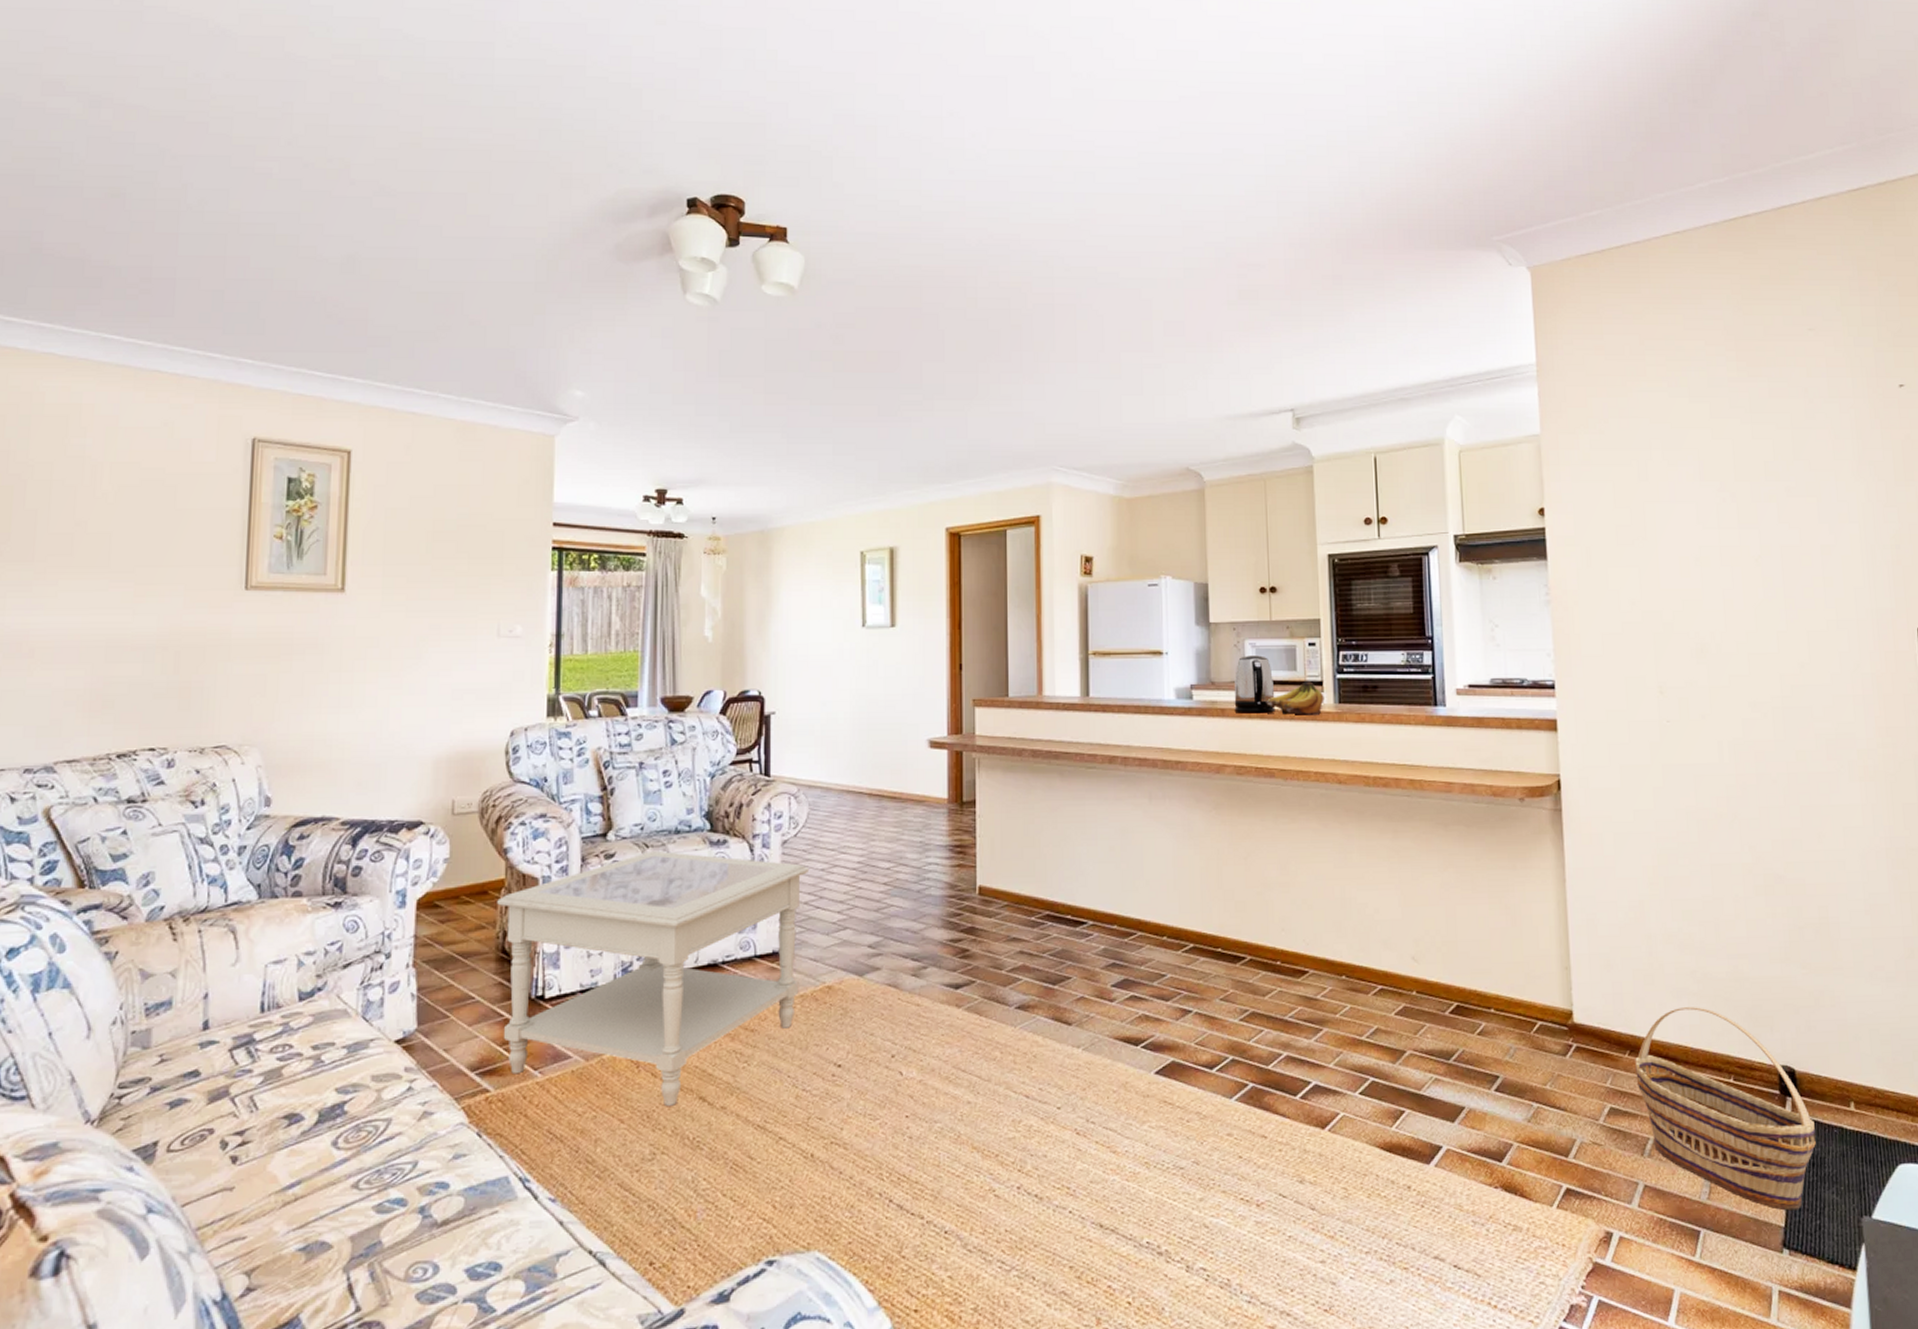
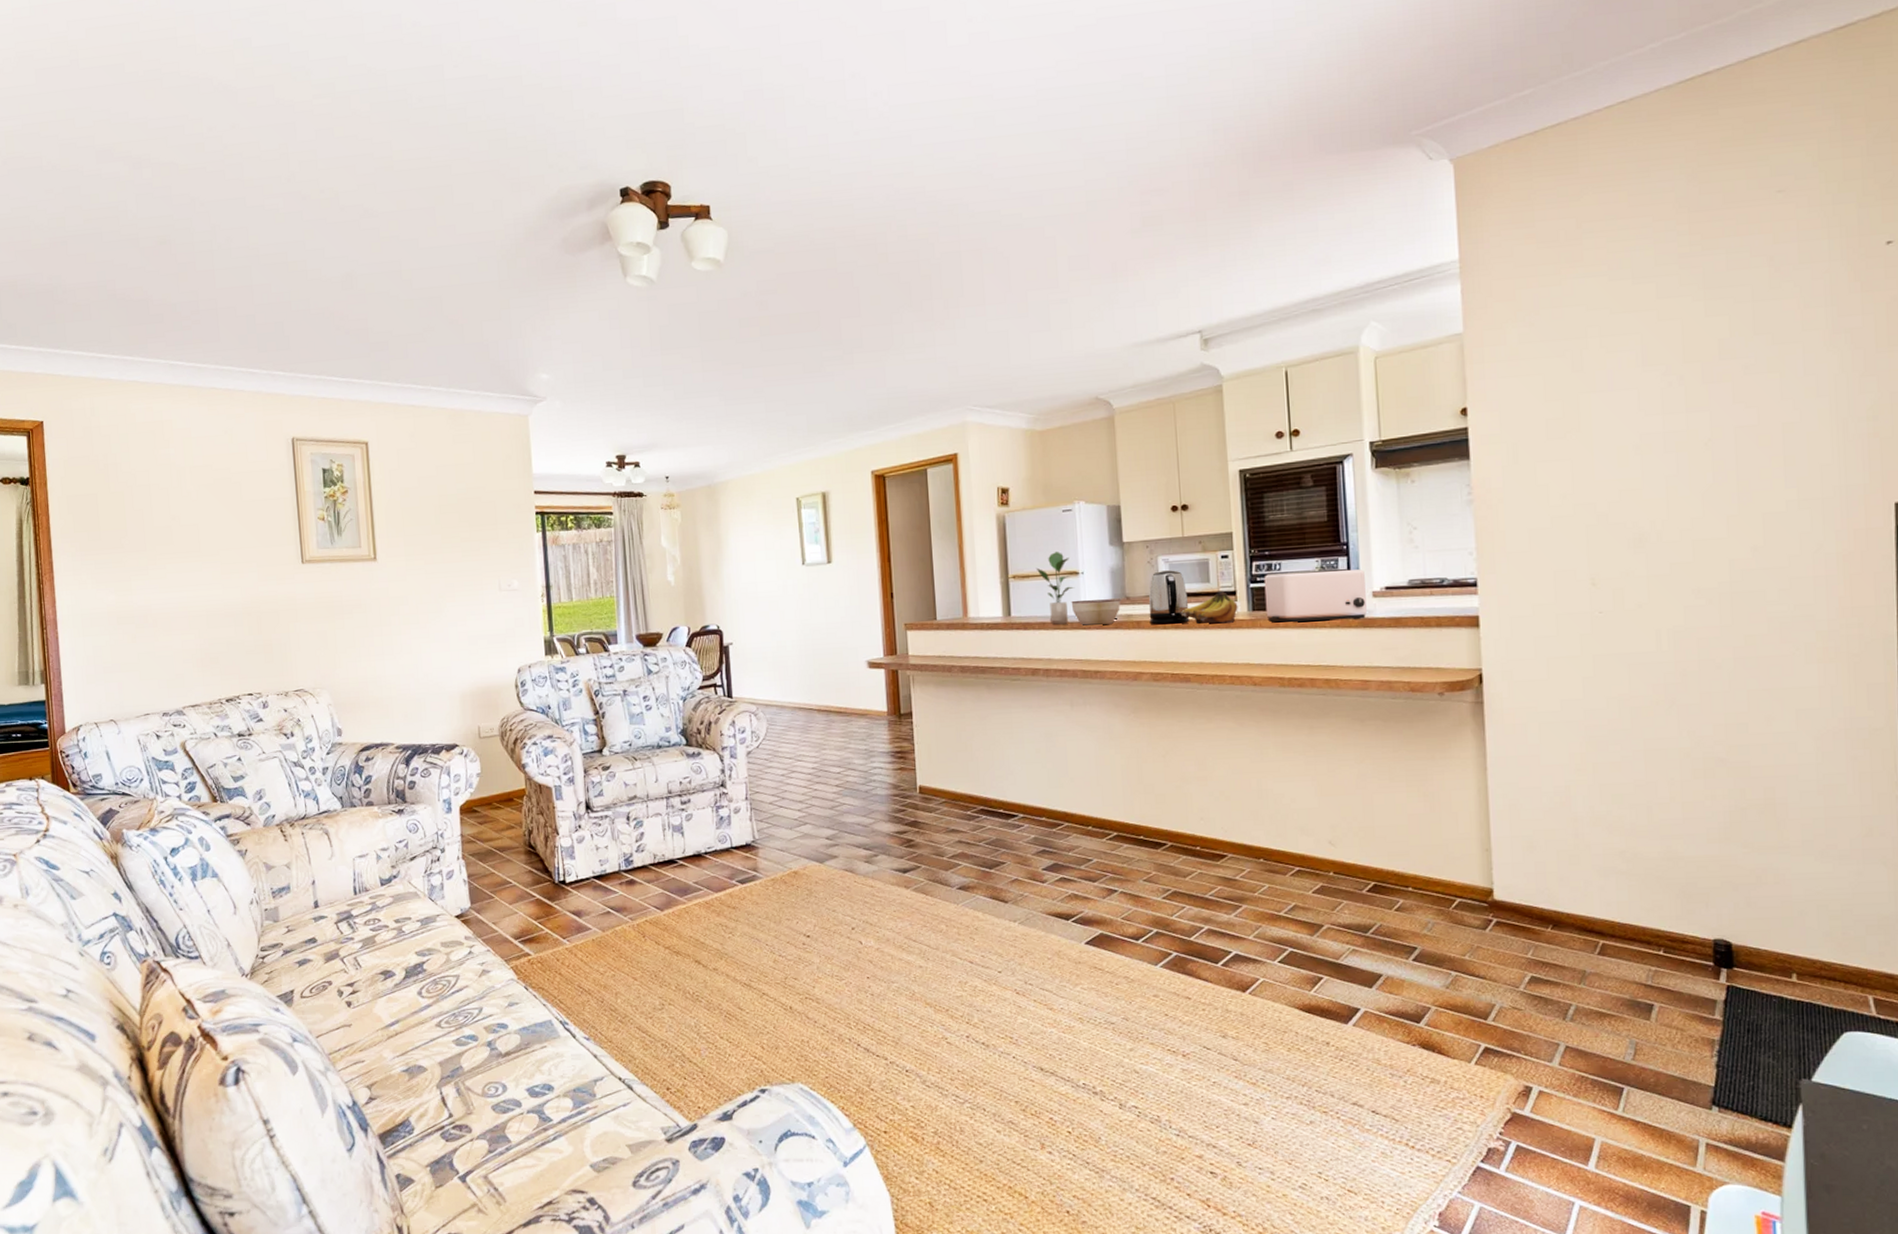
side table: present [497,850,810,1106] -> none [521,762,772,967]
potted plant: none [1117,629,1158,710] -> present [1035,552,1075,626]
bowl: none [1153,682,1205,712] -> present [1071,598,1120,626]
toaster: none [1350,664,1451,718] -> present [1264,569,1367,623]
basket: present [1635,1007,1816,1211] -> none [1558,885,1752,1072]

